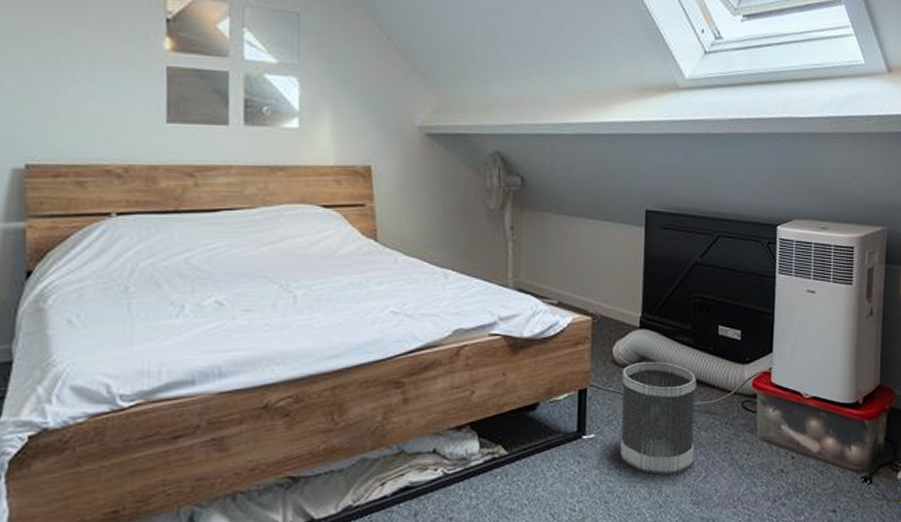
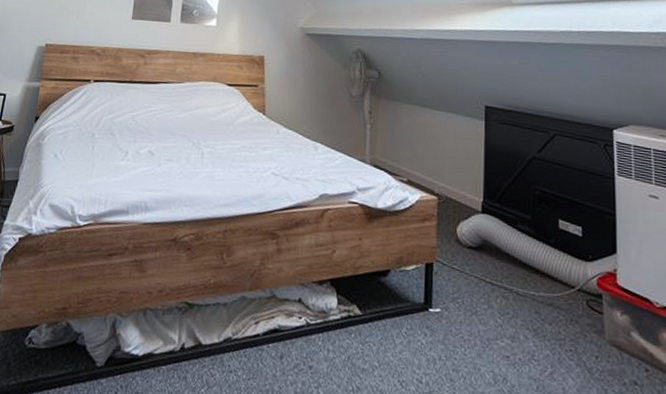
wastebasket: present [619,361,697,475] -> none [464,244,539,364]

